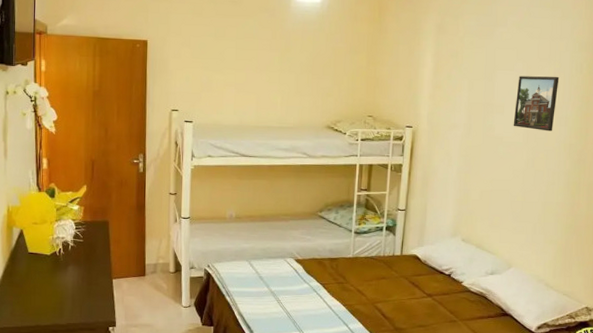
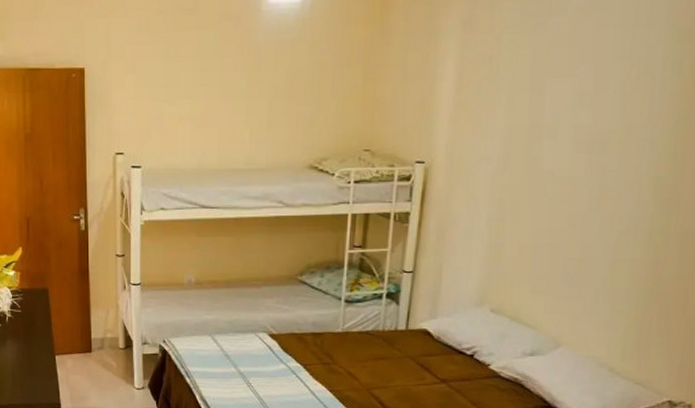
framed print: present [513,76,560,132] -> none [570,81,645,161]

